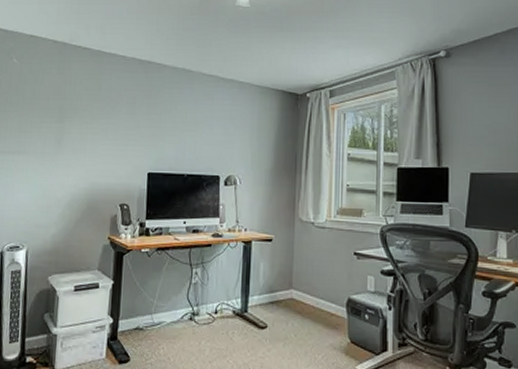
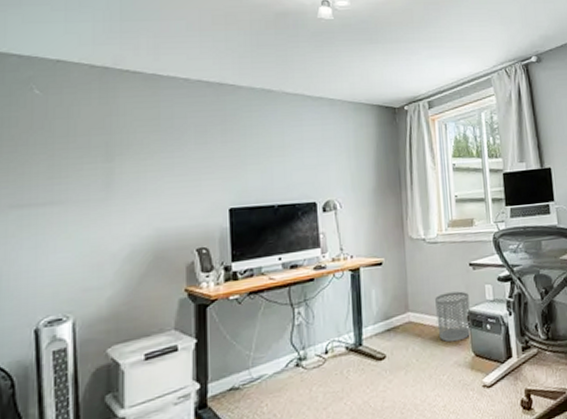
waste bin: none [317,277,350,325] -> present [435,291,470,343]

